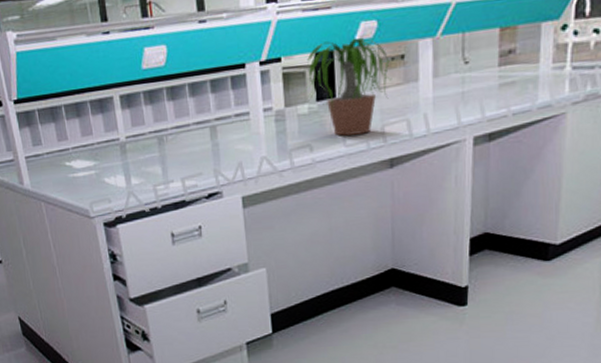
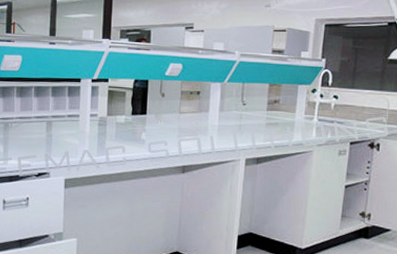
potted plant: present [303,37,392,136] -> none [123,73,190,144]

